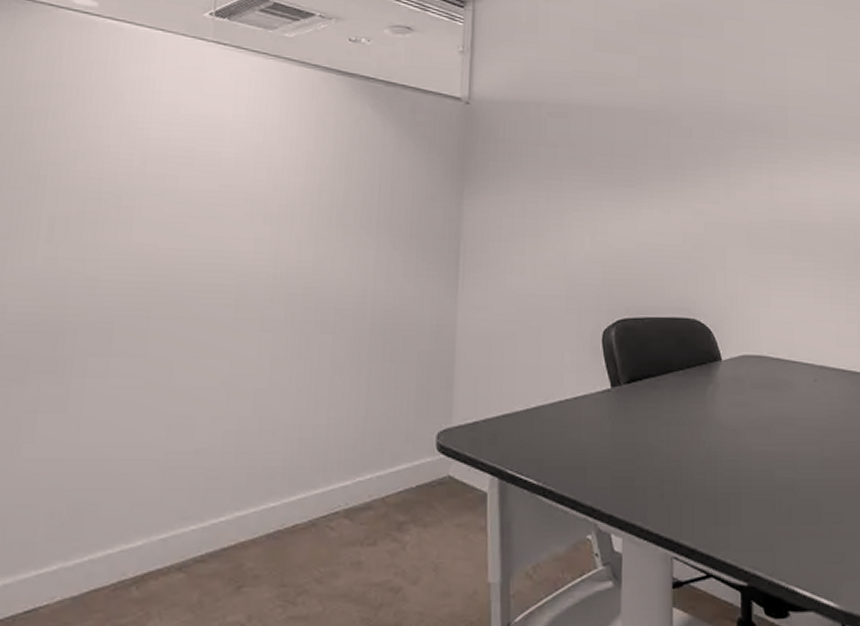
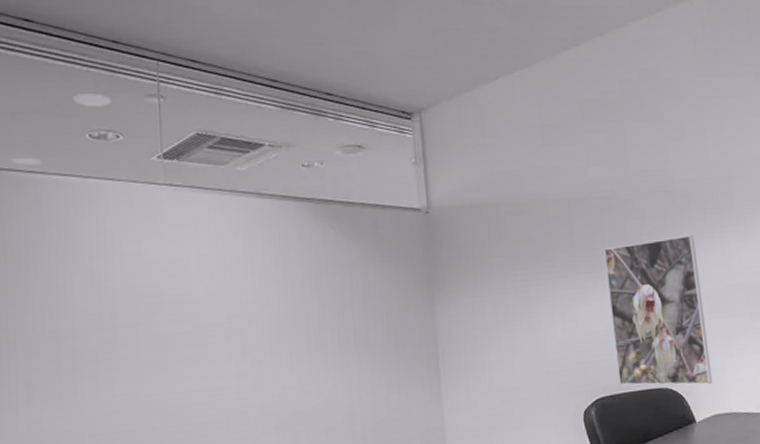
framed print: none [643,161,745,322] -> present [603,235,714,386]

